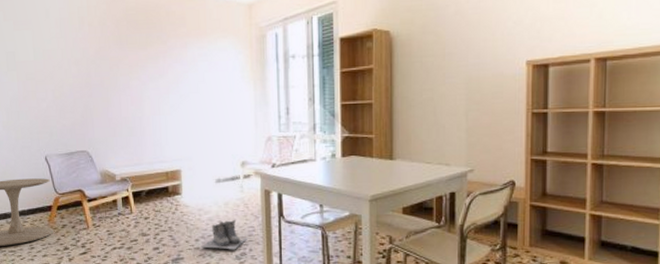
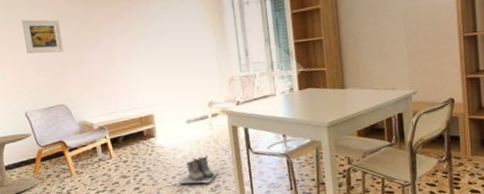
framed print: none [50,56,92,95] -> present [22,19,65,54]

